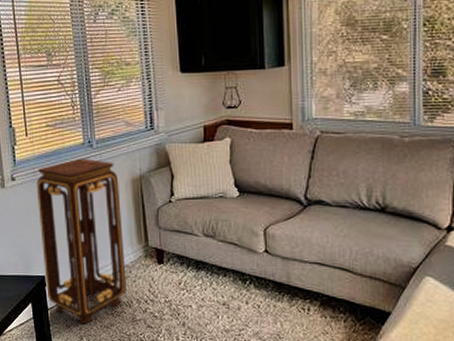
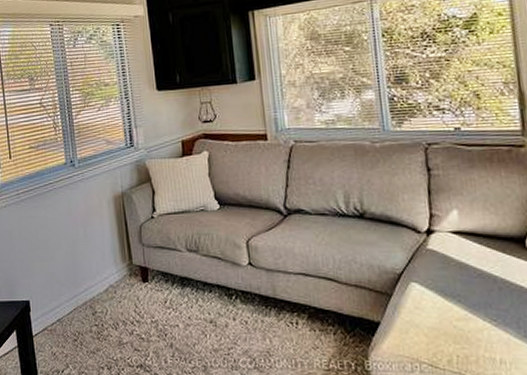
pedestal table: present [36,158,126,325] -> none [20,178,112,351]

